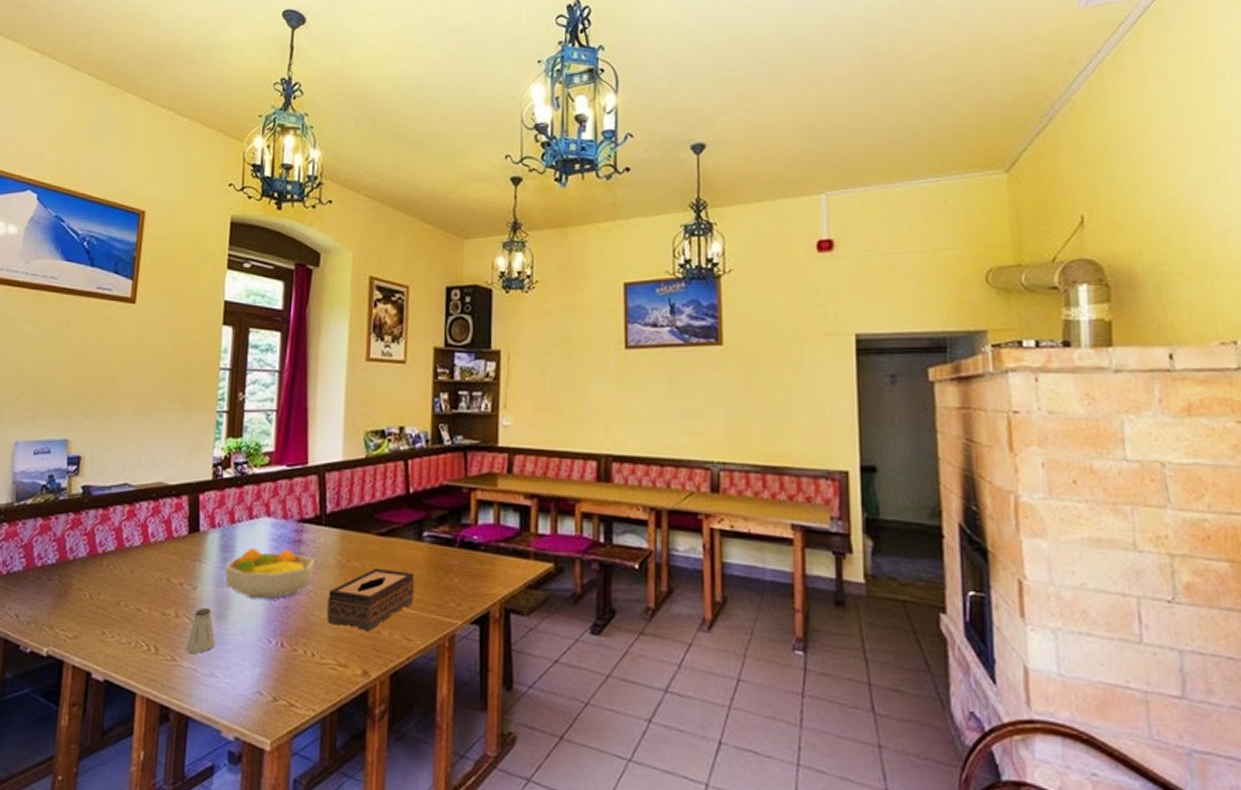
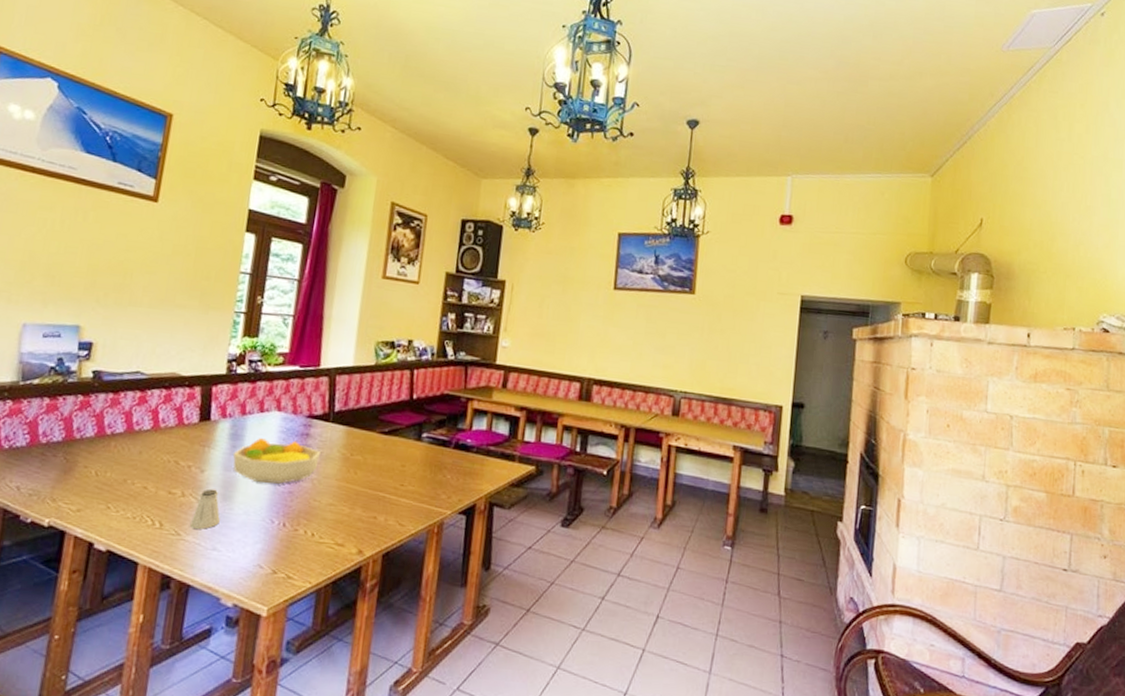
tissue box: present [326,568,415,631] -> none [328,462,412,516]

